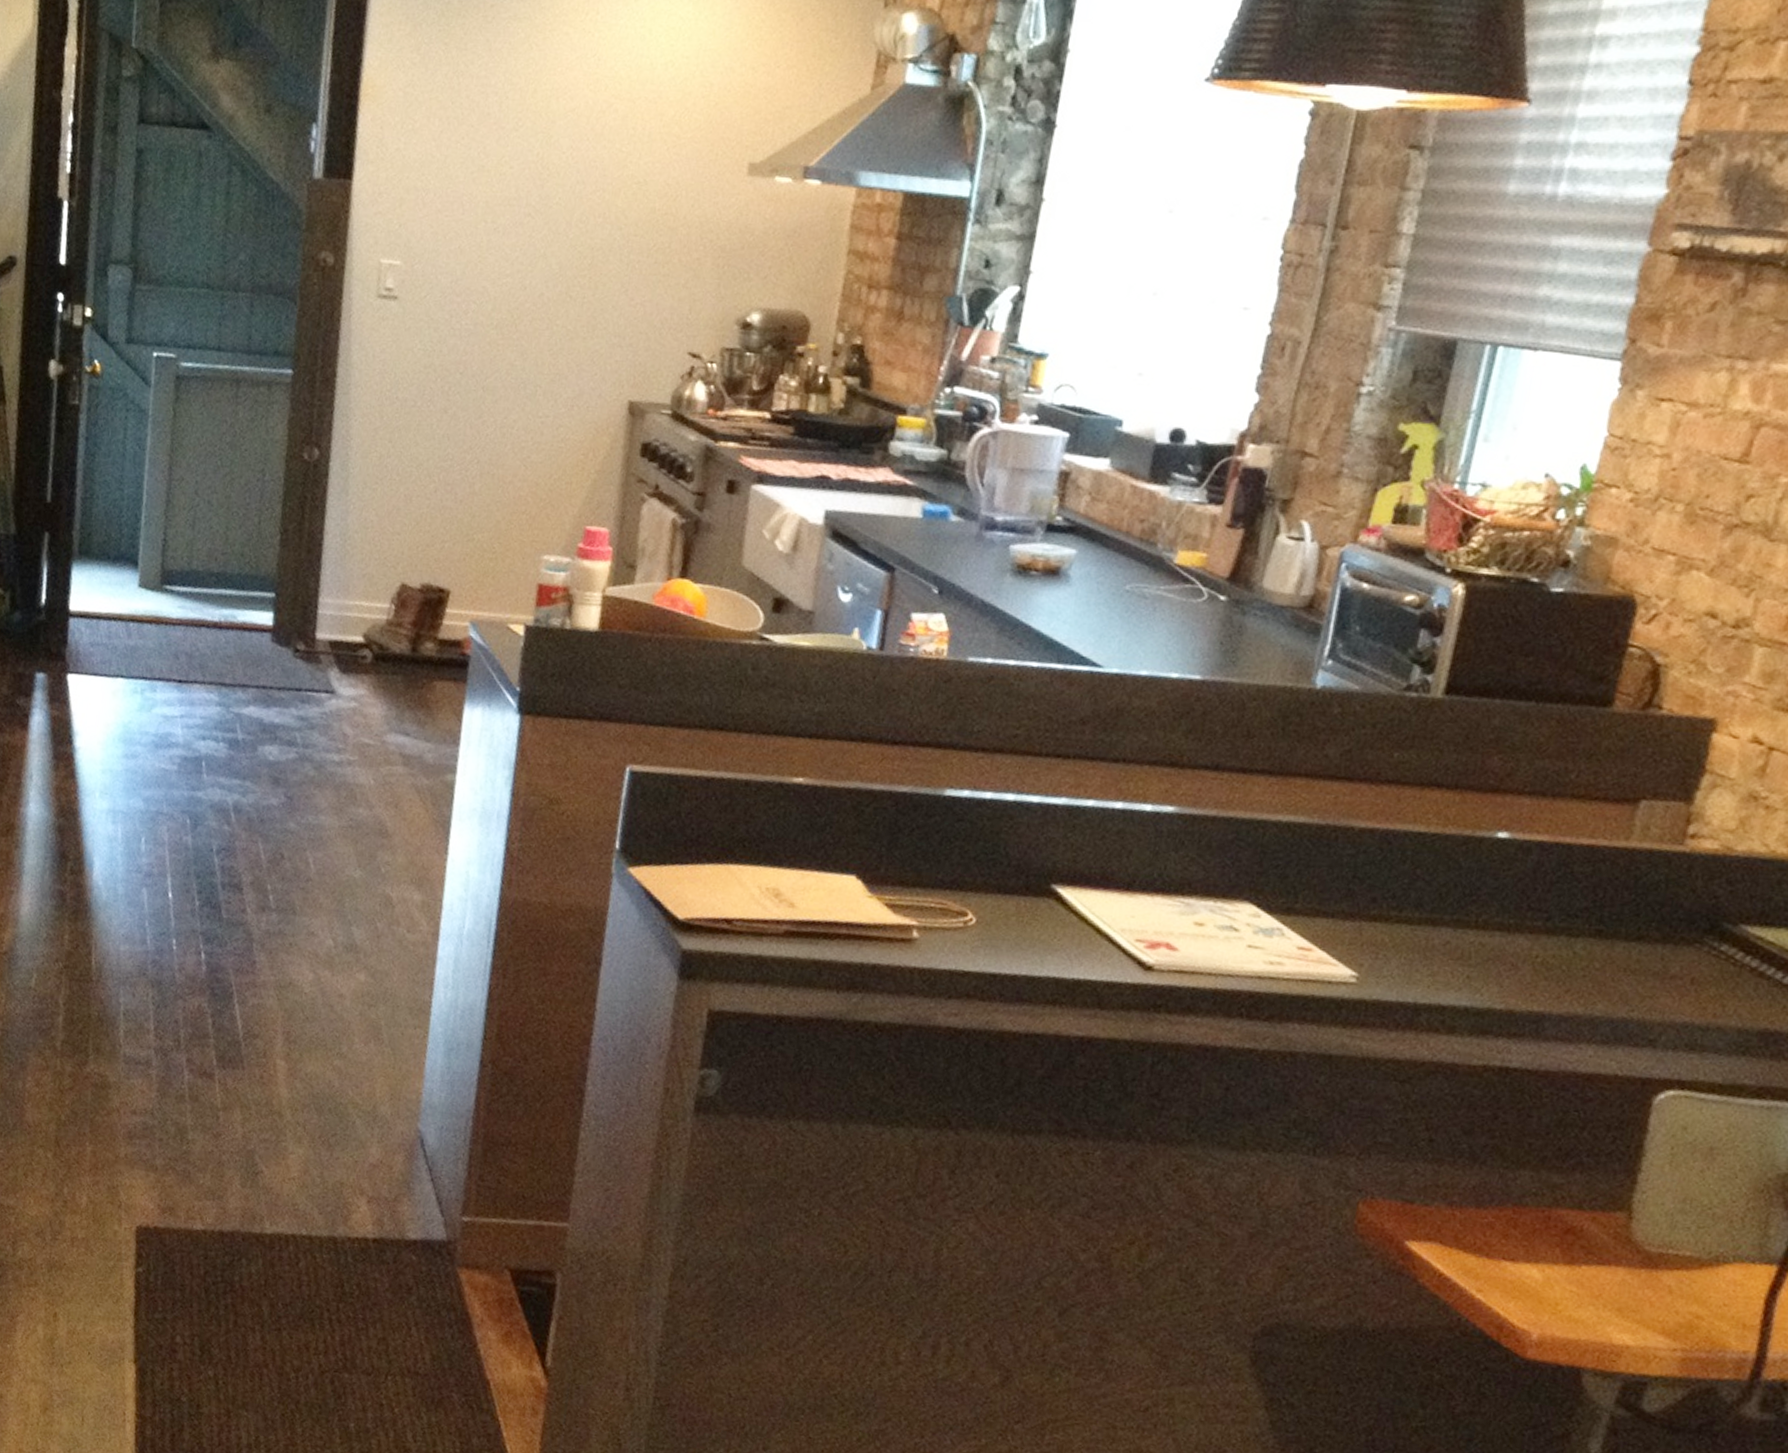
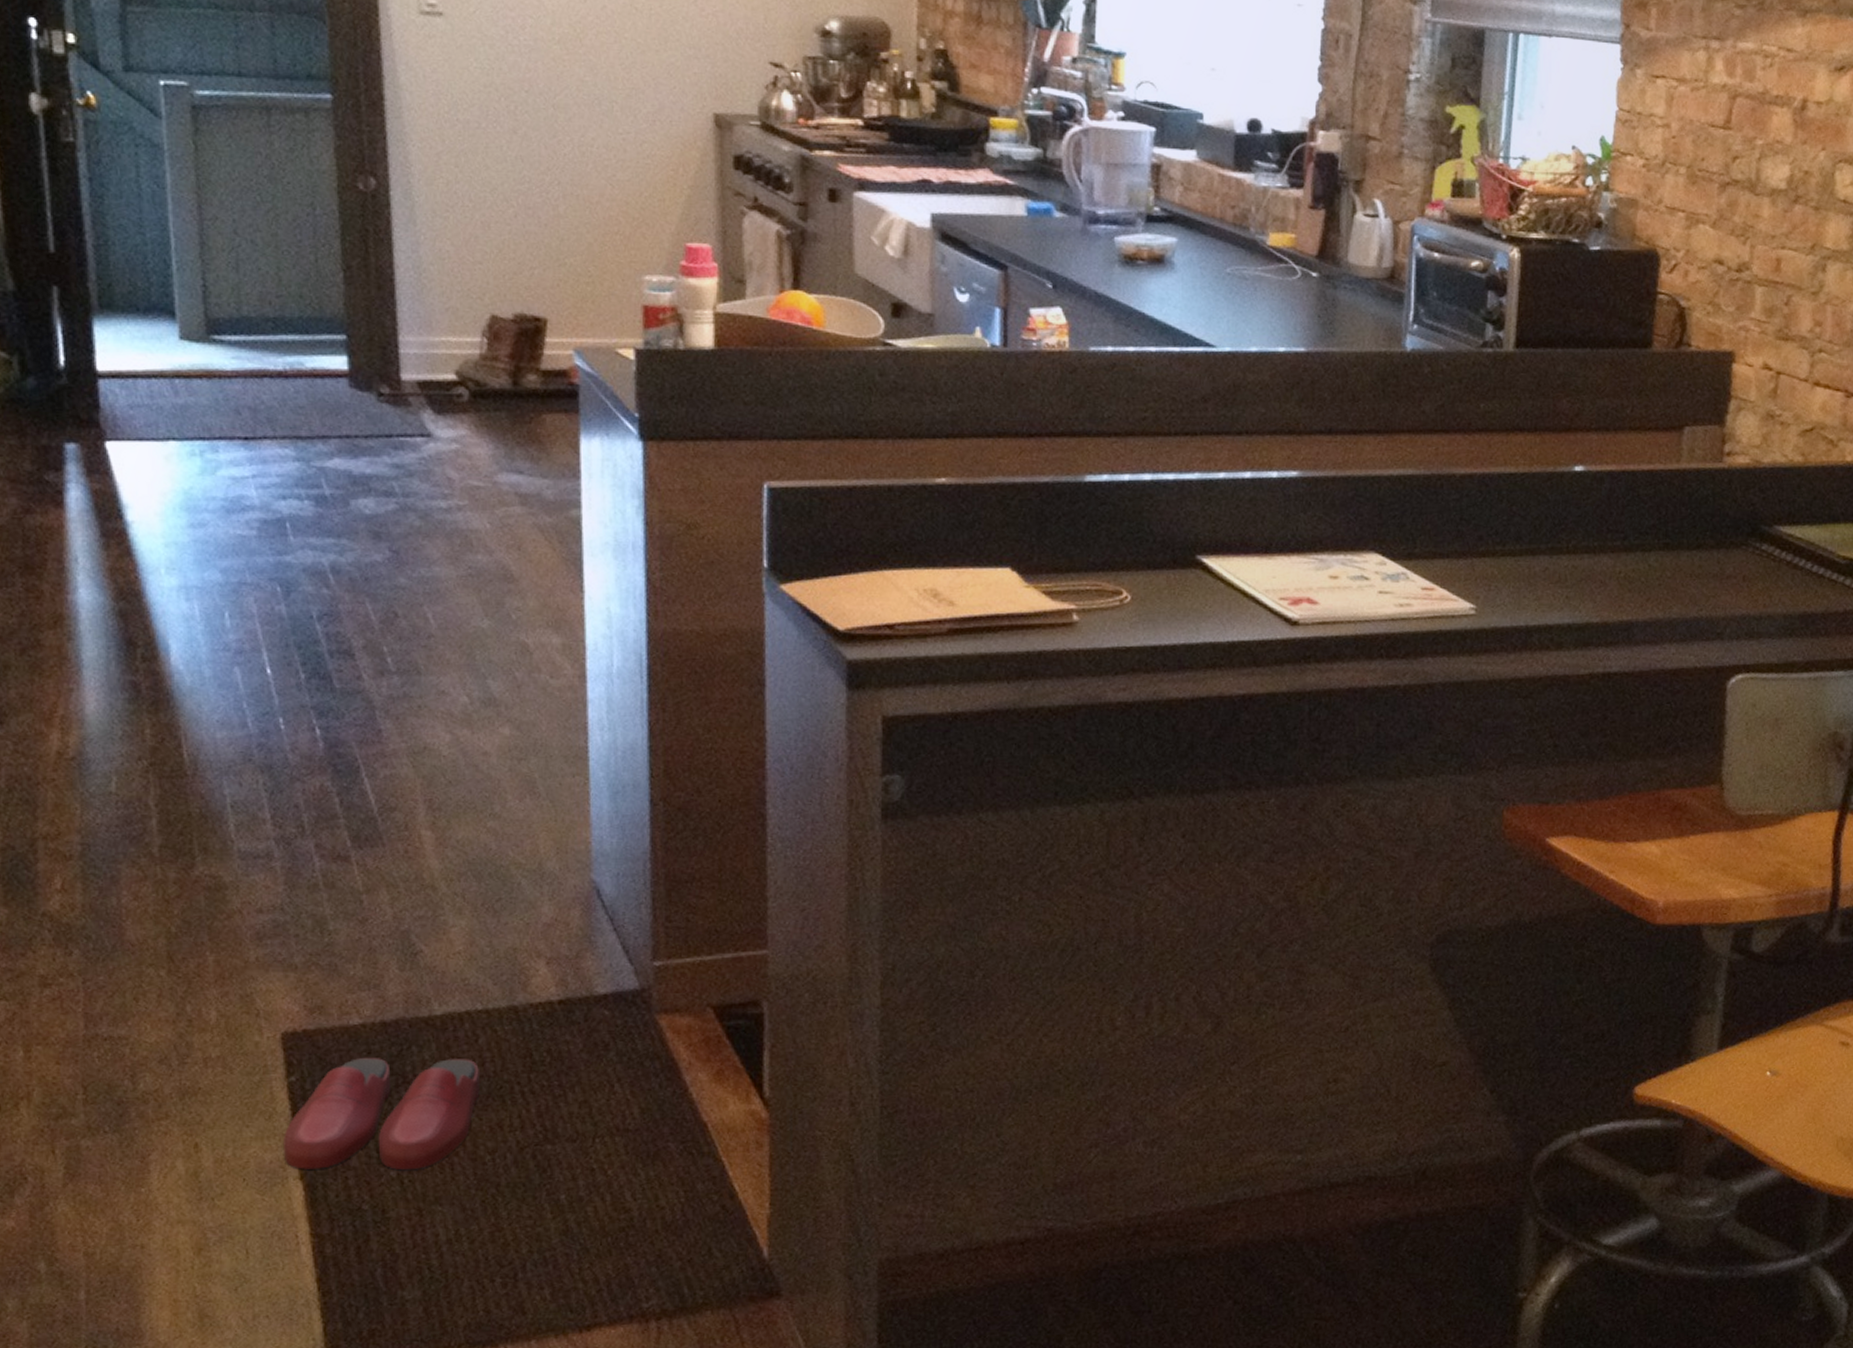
slippers: none [124,1261,296,1374] -> present [283,1057,480,1171]

